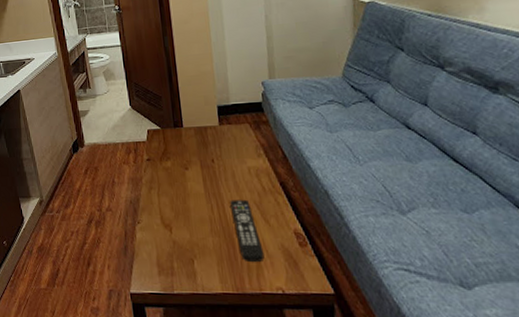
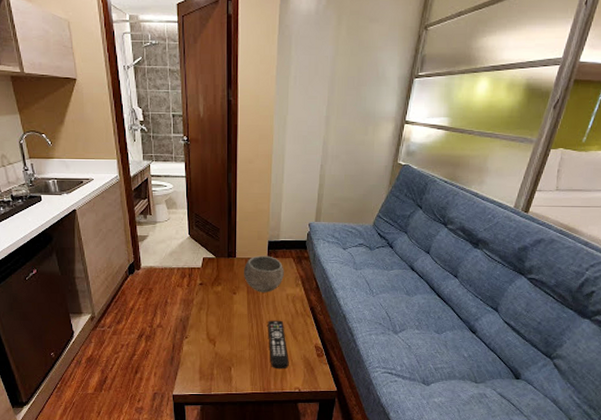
bowl: none [194,122,242,166] -> present [244,255,284,293]

